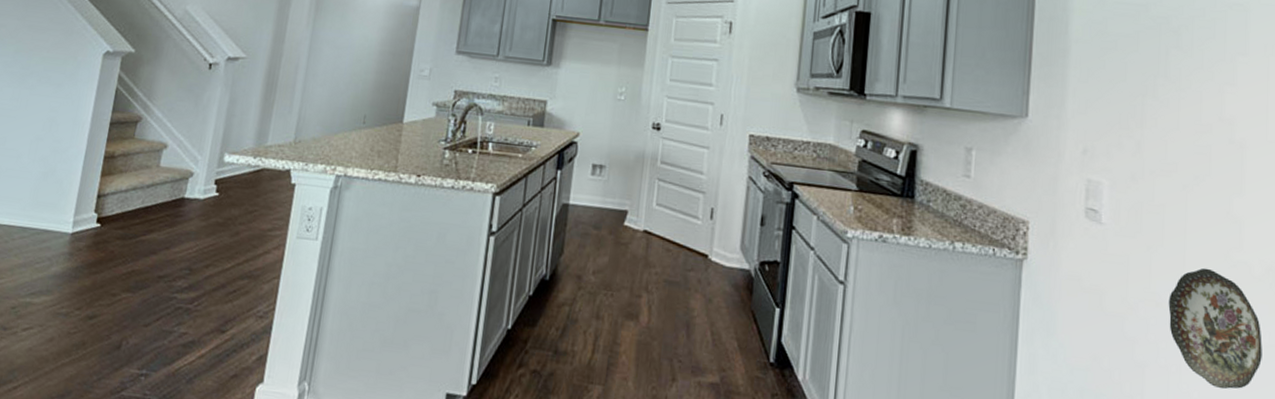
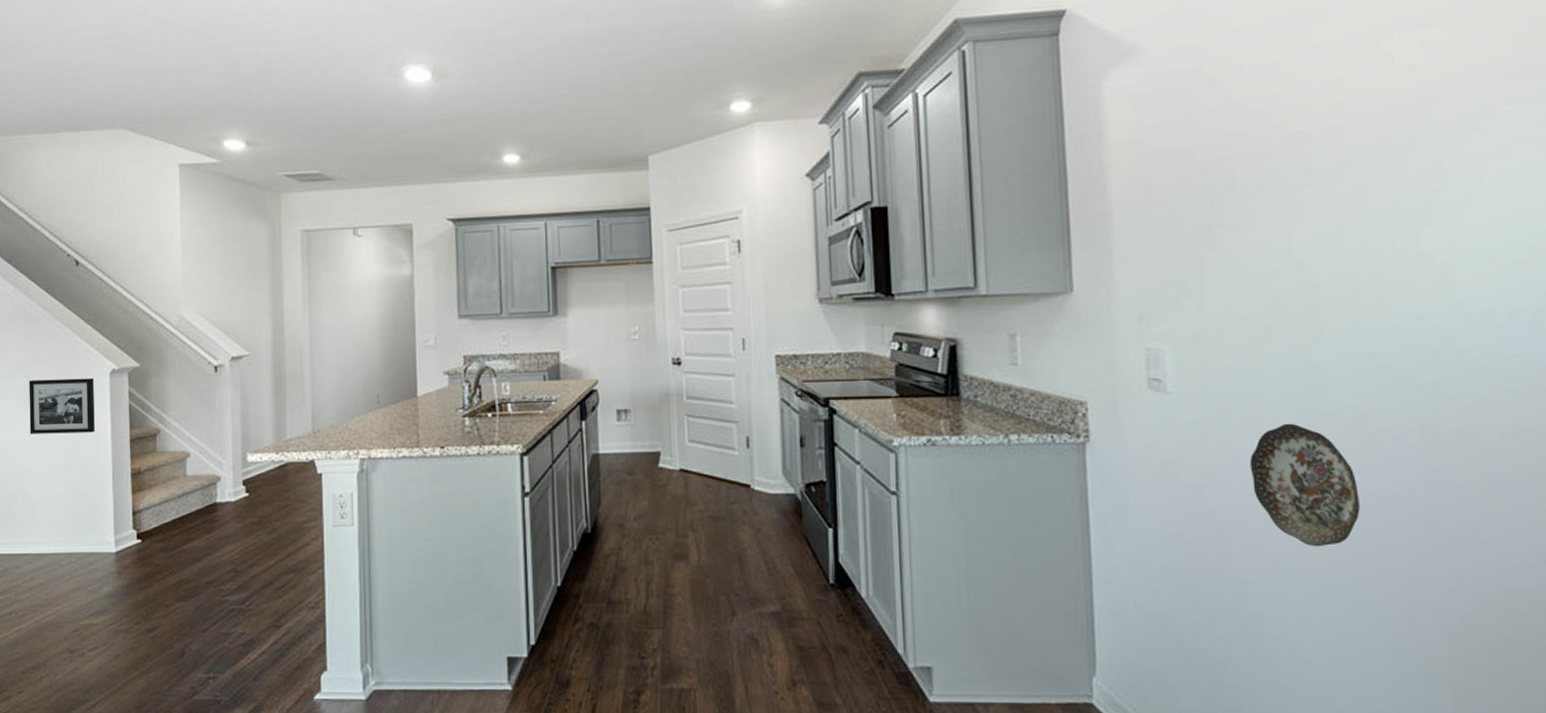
picture frame: none [9,49,86,110] -> present [29,378,95,434]

